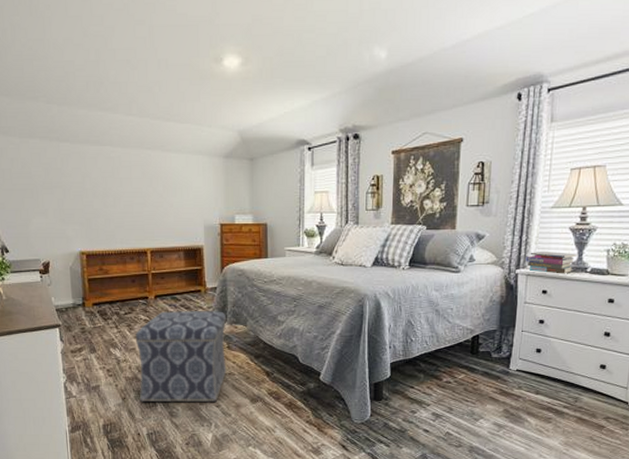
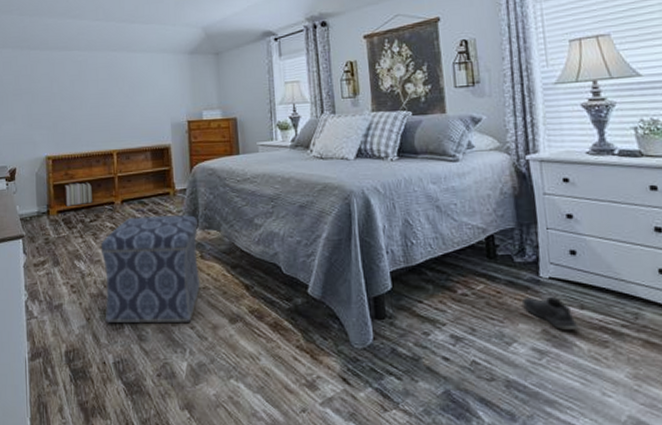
books: none [98,278,127,299] -> present [63,182,92,206]
shoe: none [493,384,532,411] -> present [522,296,579,331]
books: present [525,252,577,274] -> none [535,132,598,159]

